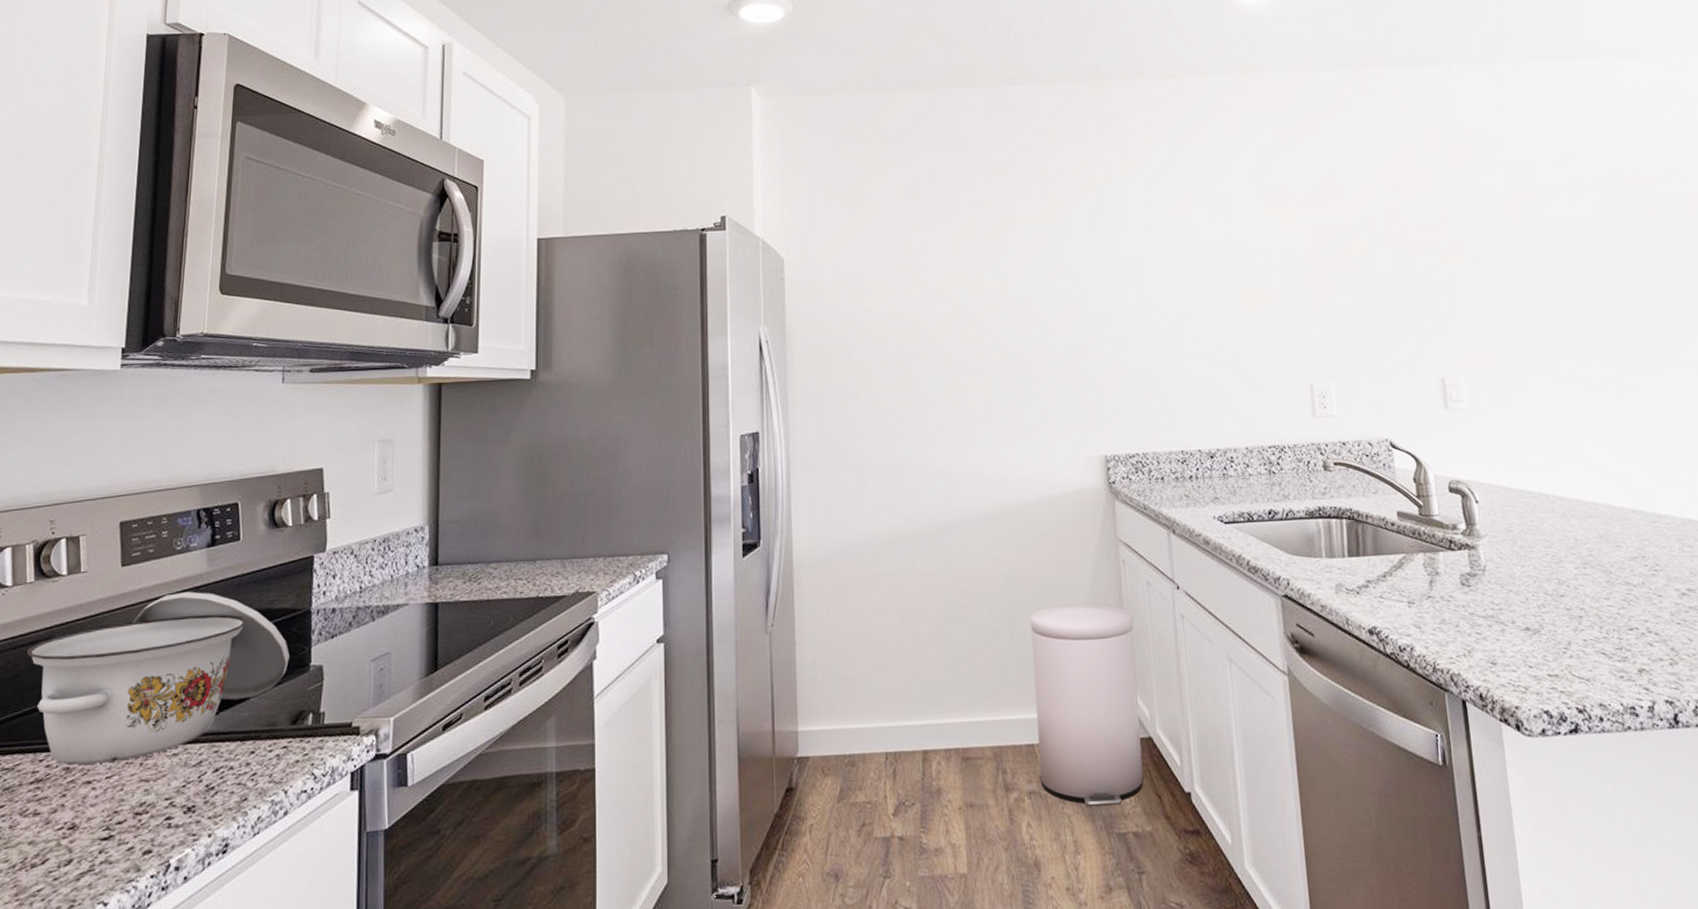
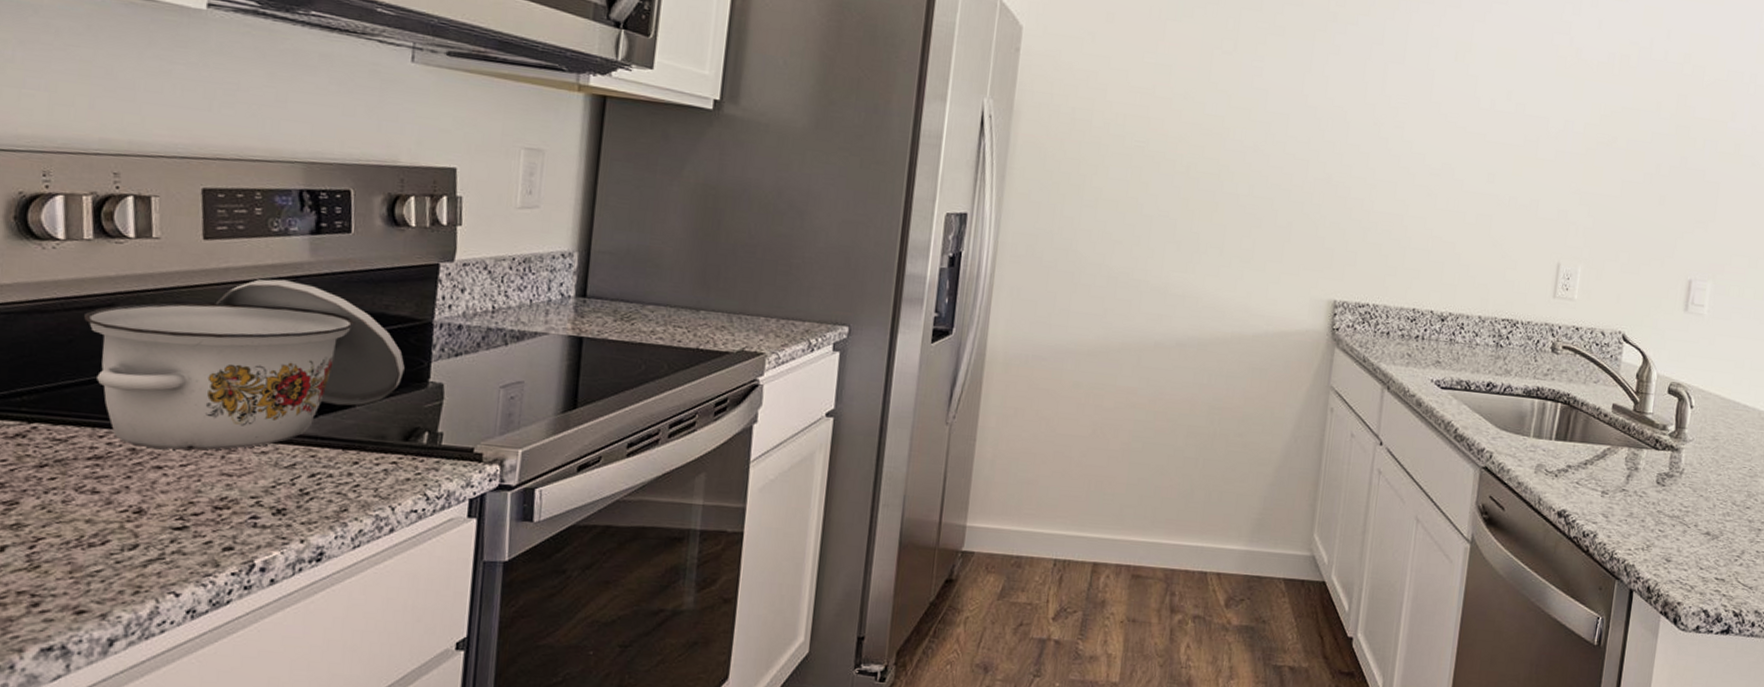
pedal bin: present [1030,603,1144,807] -> none [1207,442,1330,640]

